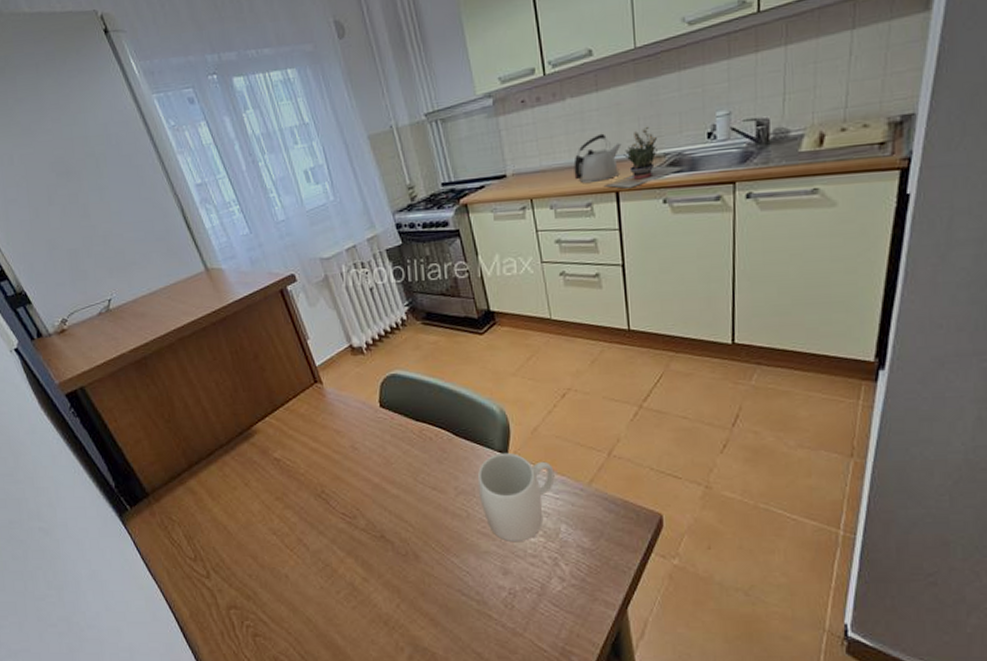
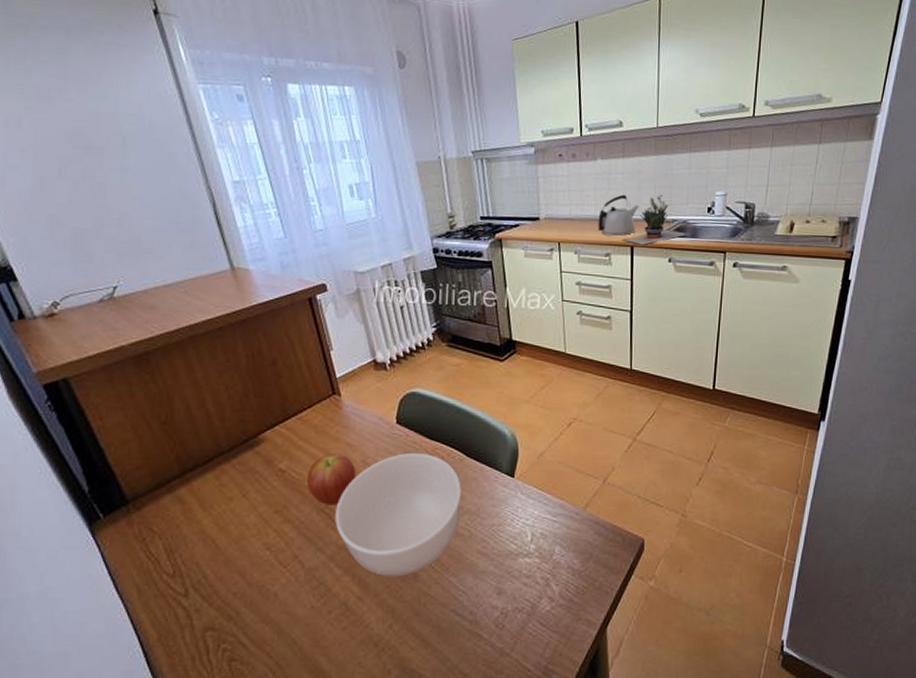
fruit: none [300,440,347,491] -> present [306,453,357,505]
bowl: none [331,434,455,559] -> present [335,452,461,577]
mug: present [477,452,555,541] -> none [482,475,555,562]

